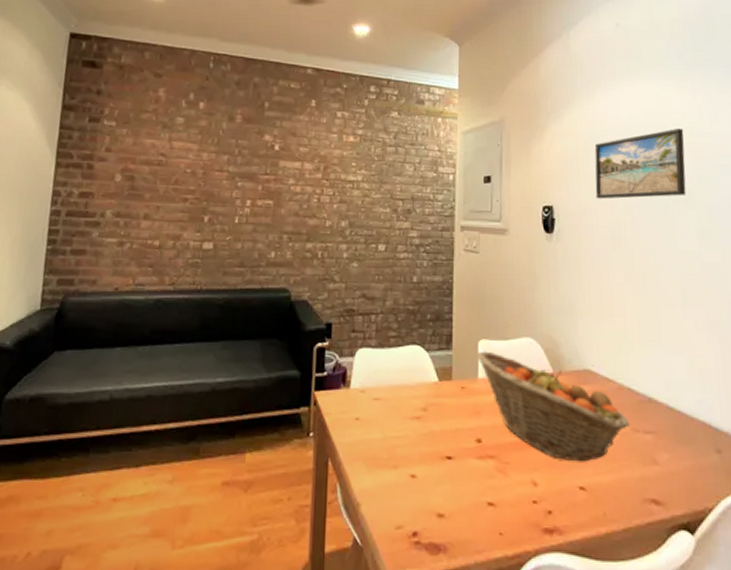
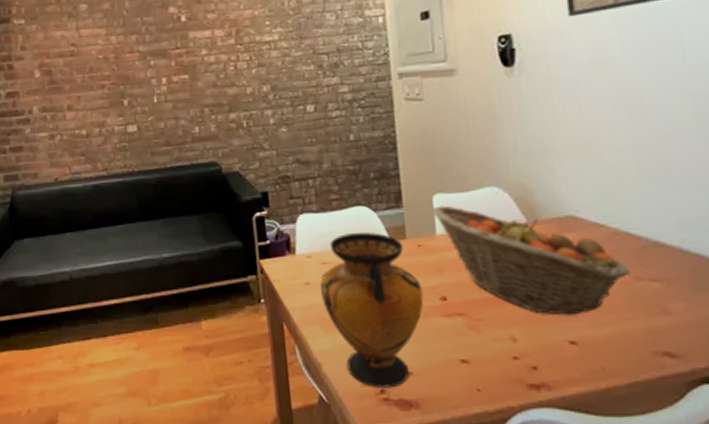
vase: none [369,371,461,531] -> present [320,232,424,388]

